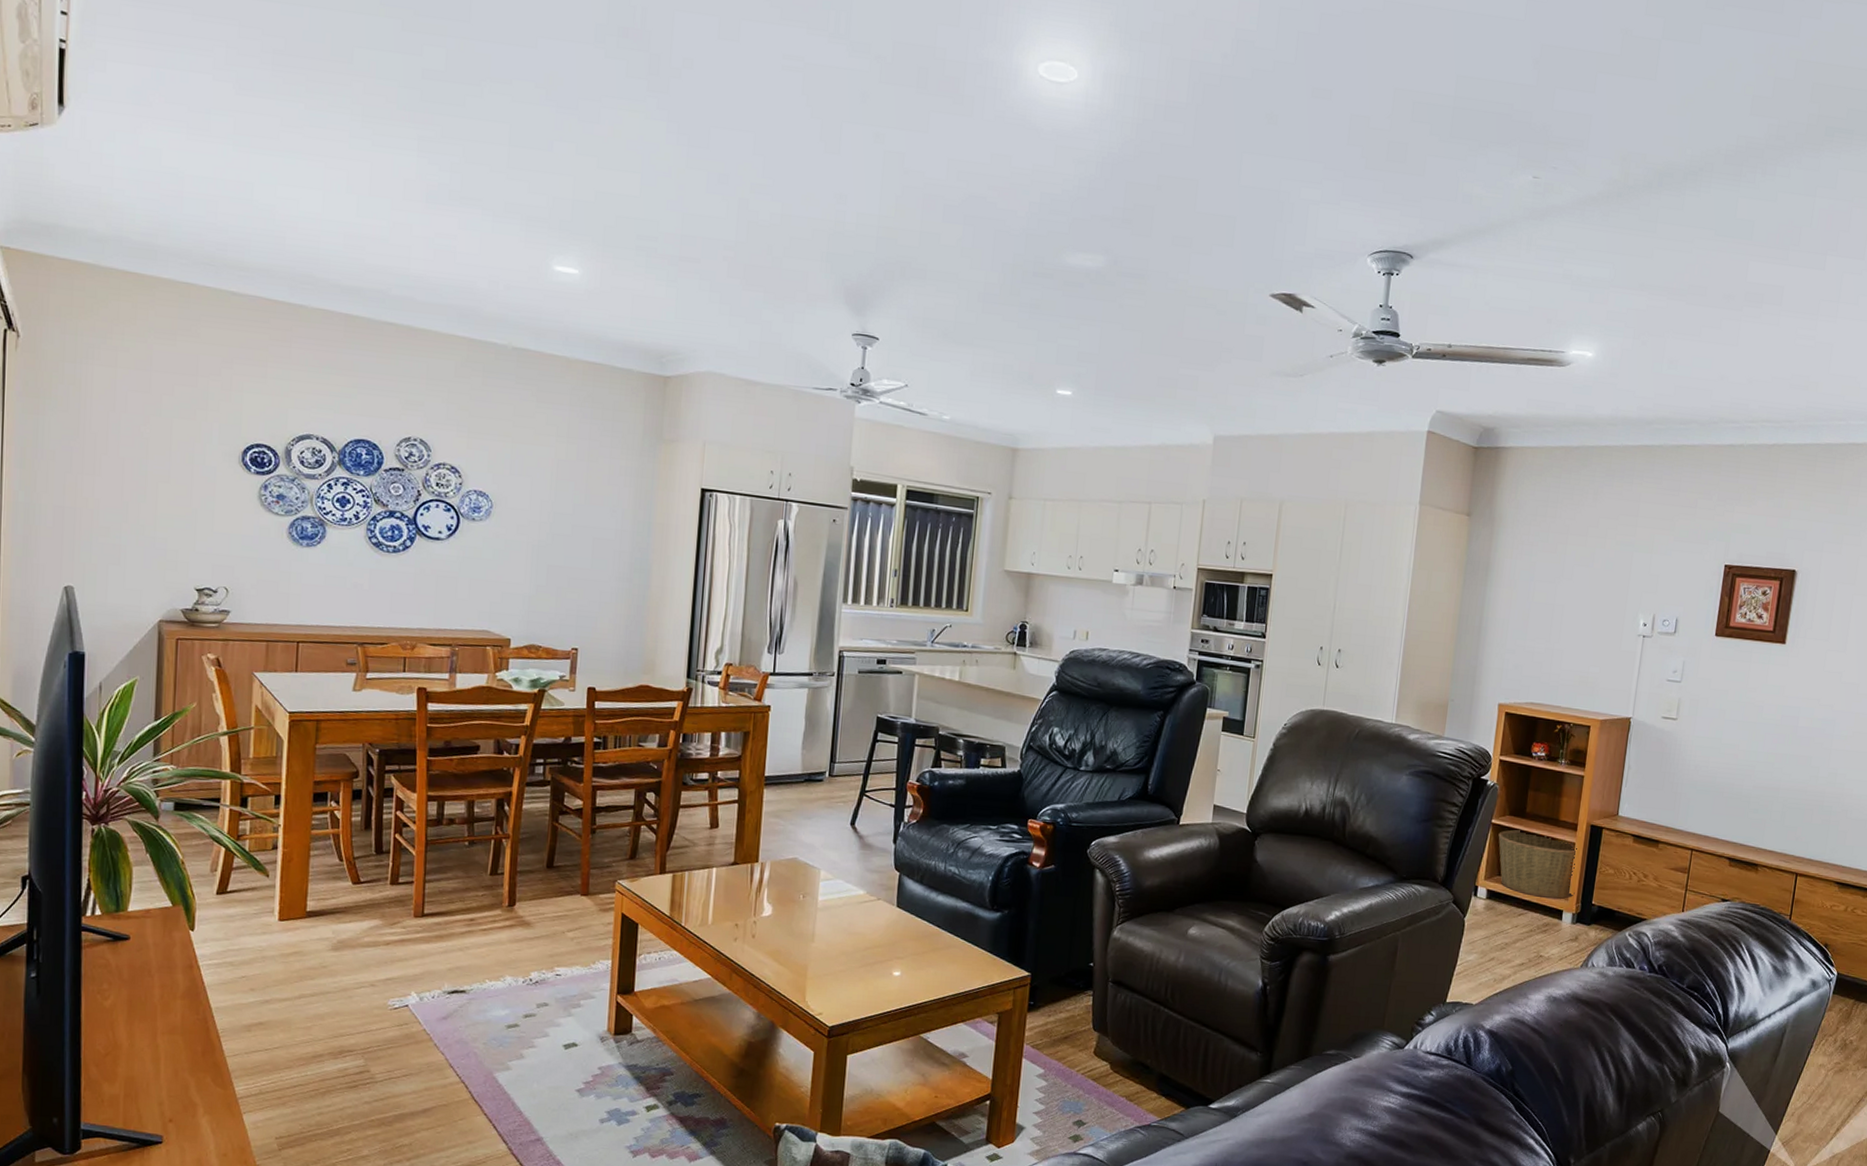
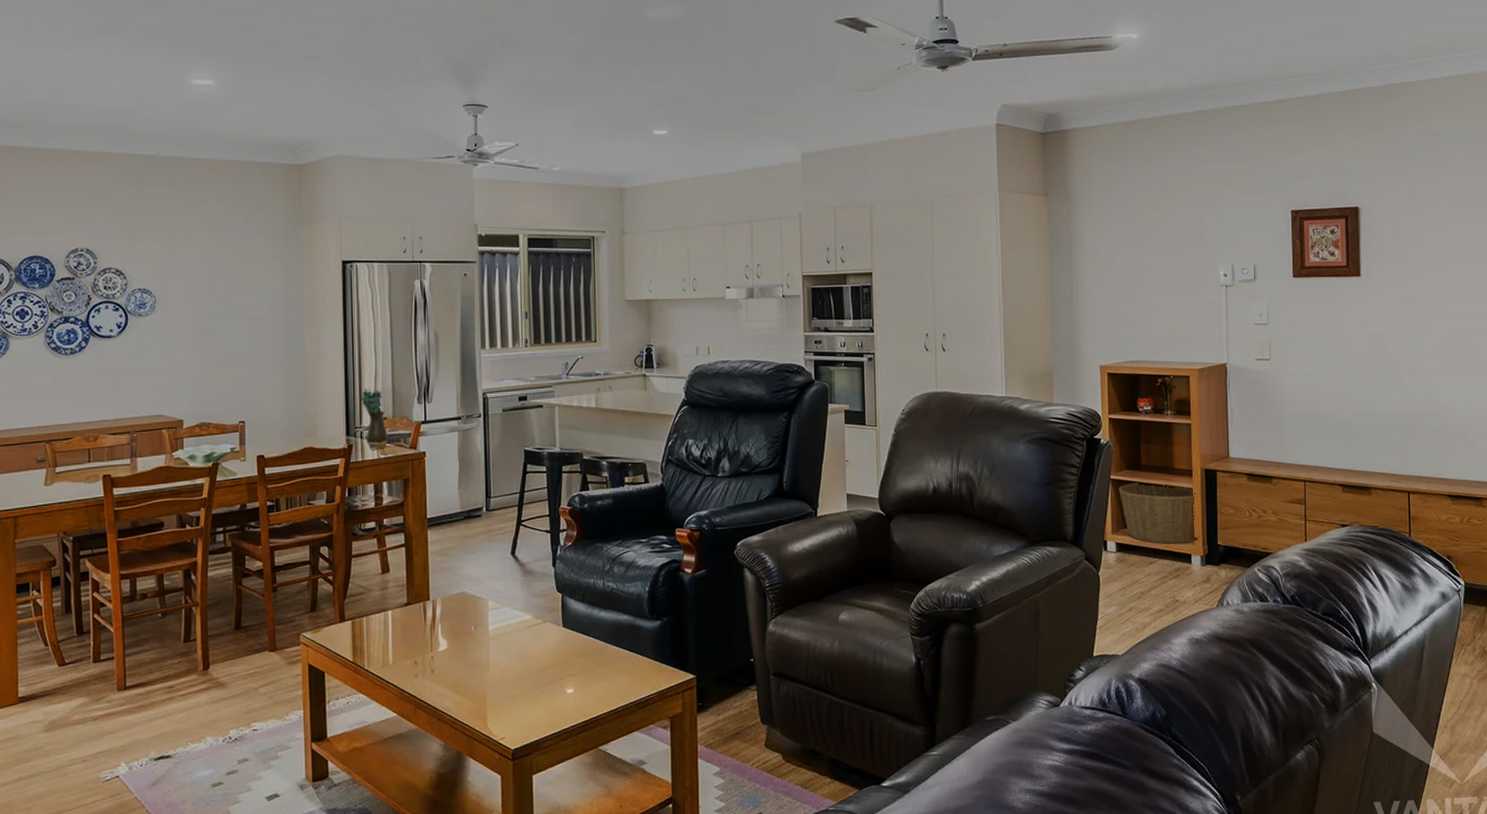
vase: none [706,629,732,699] -> present [361,388,389,451]

